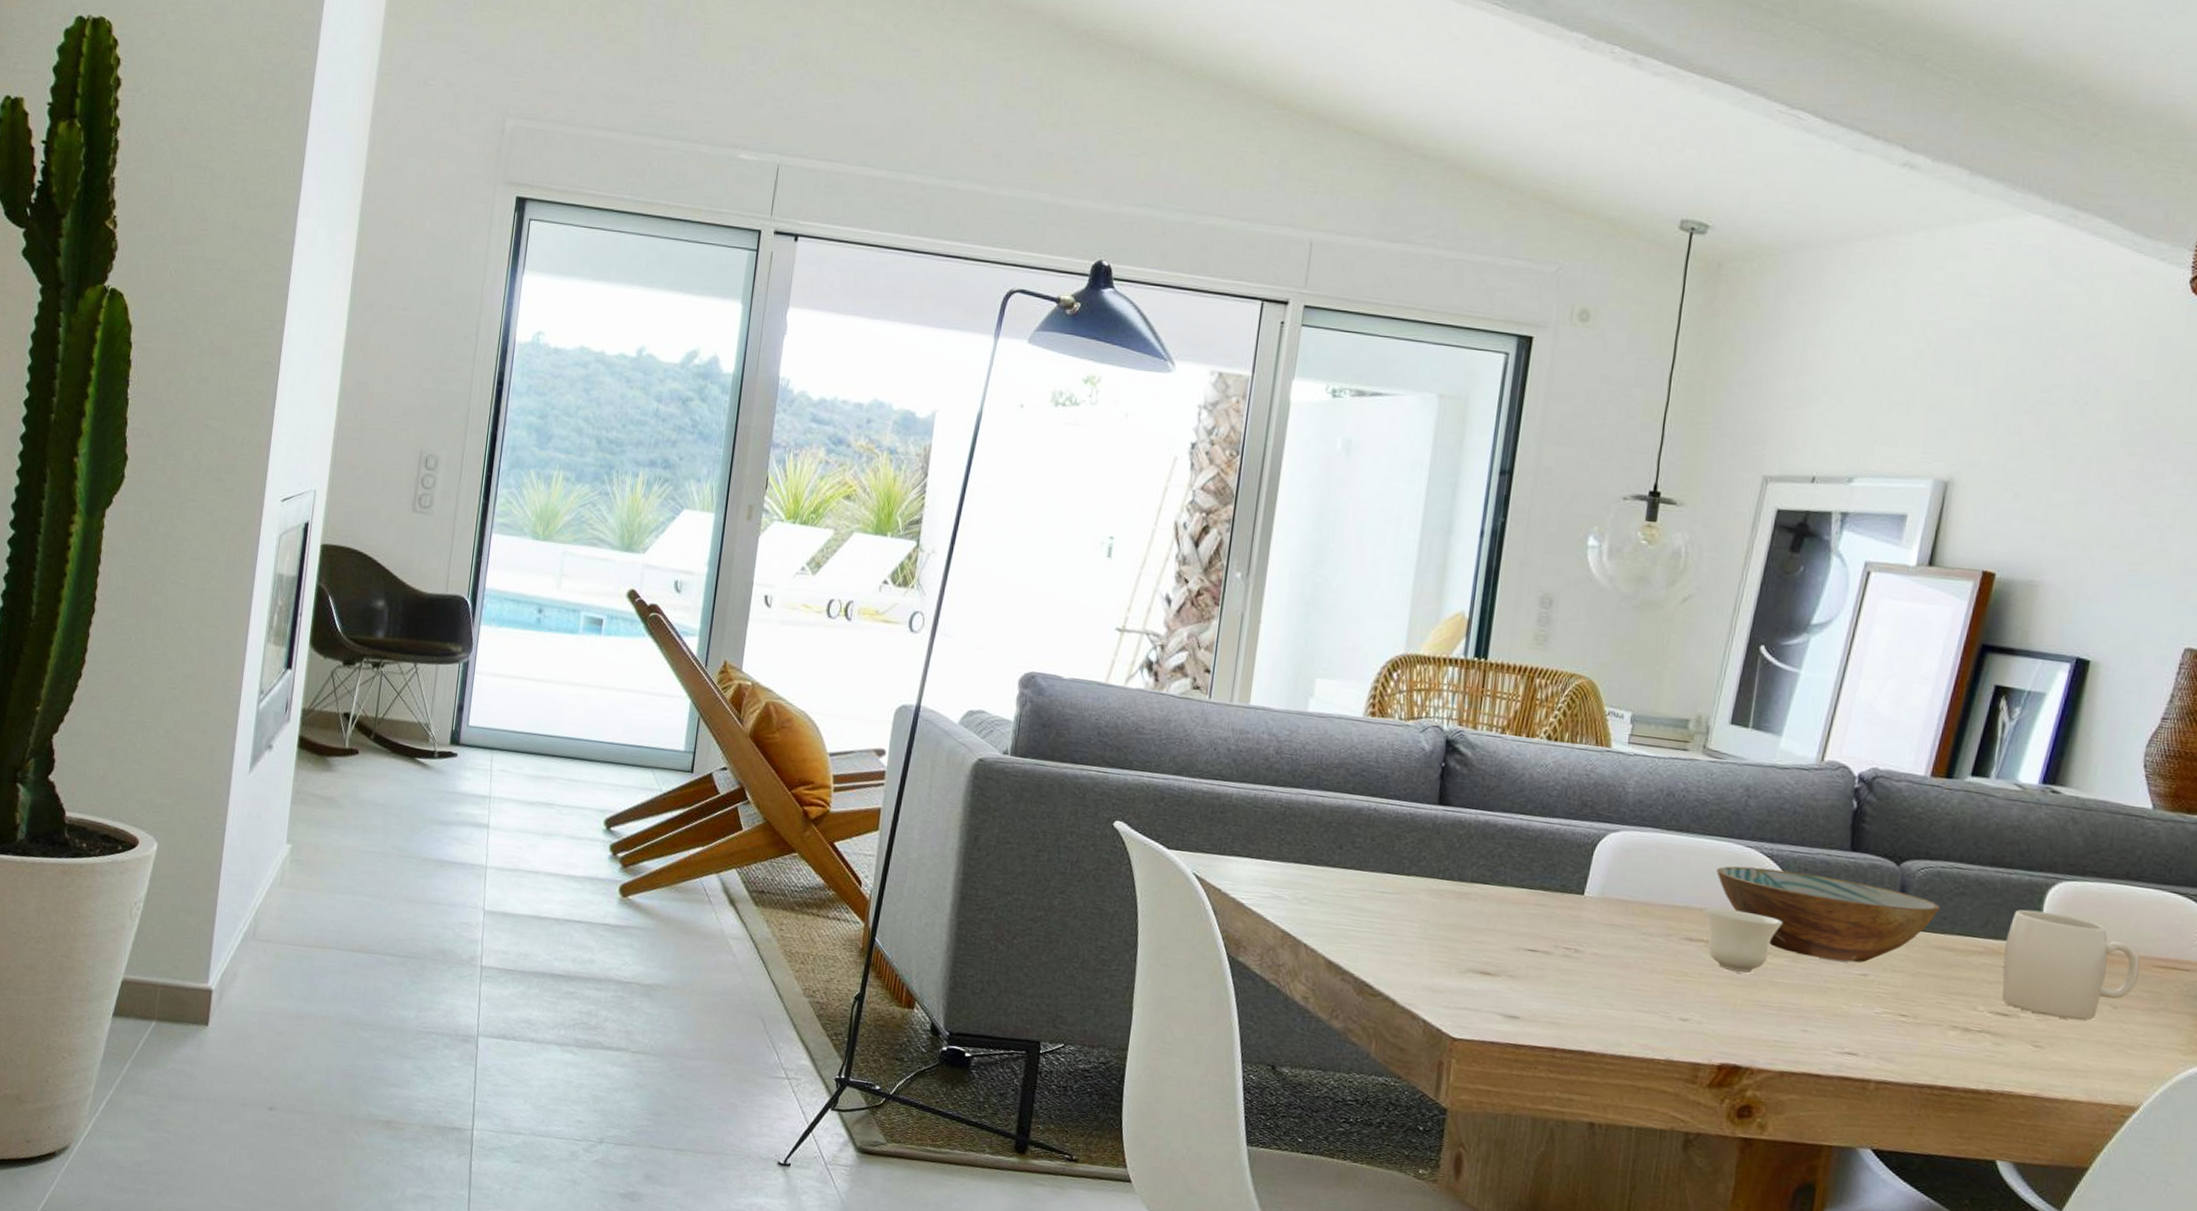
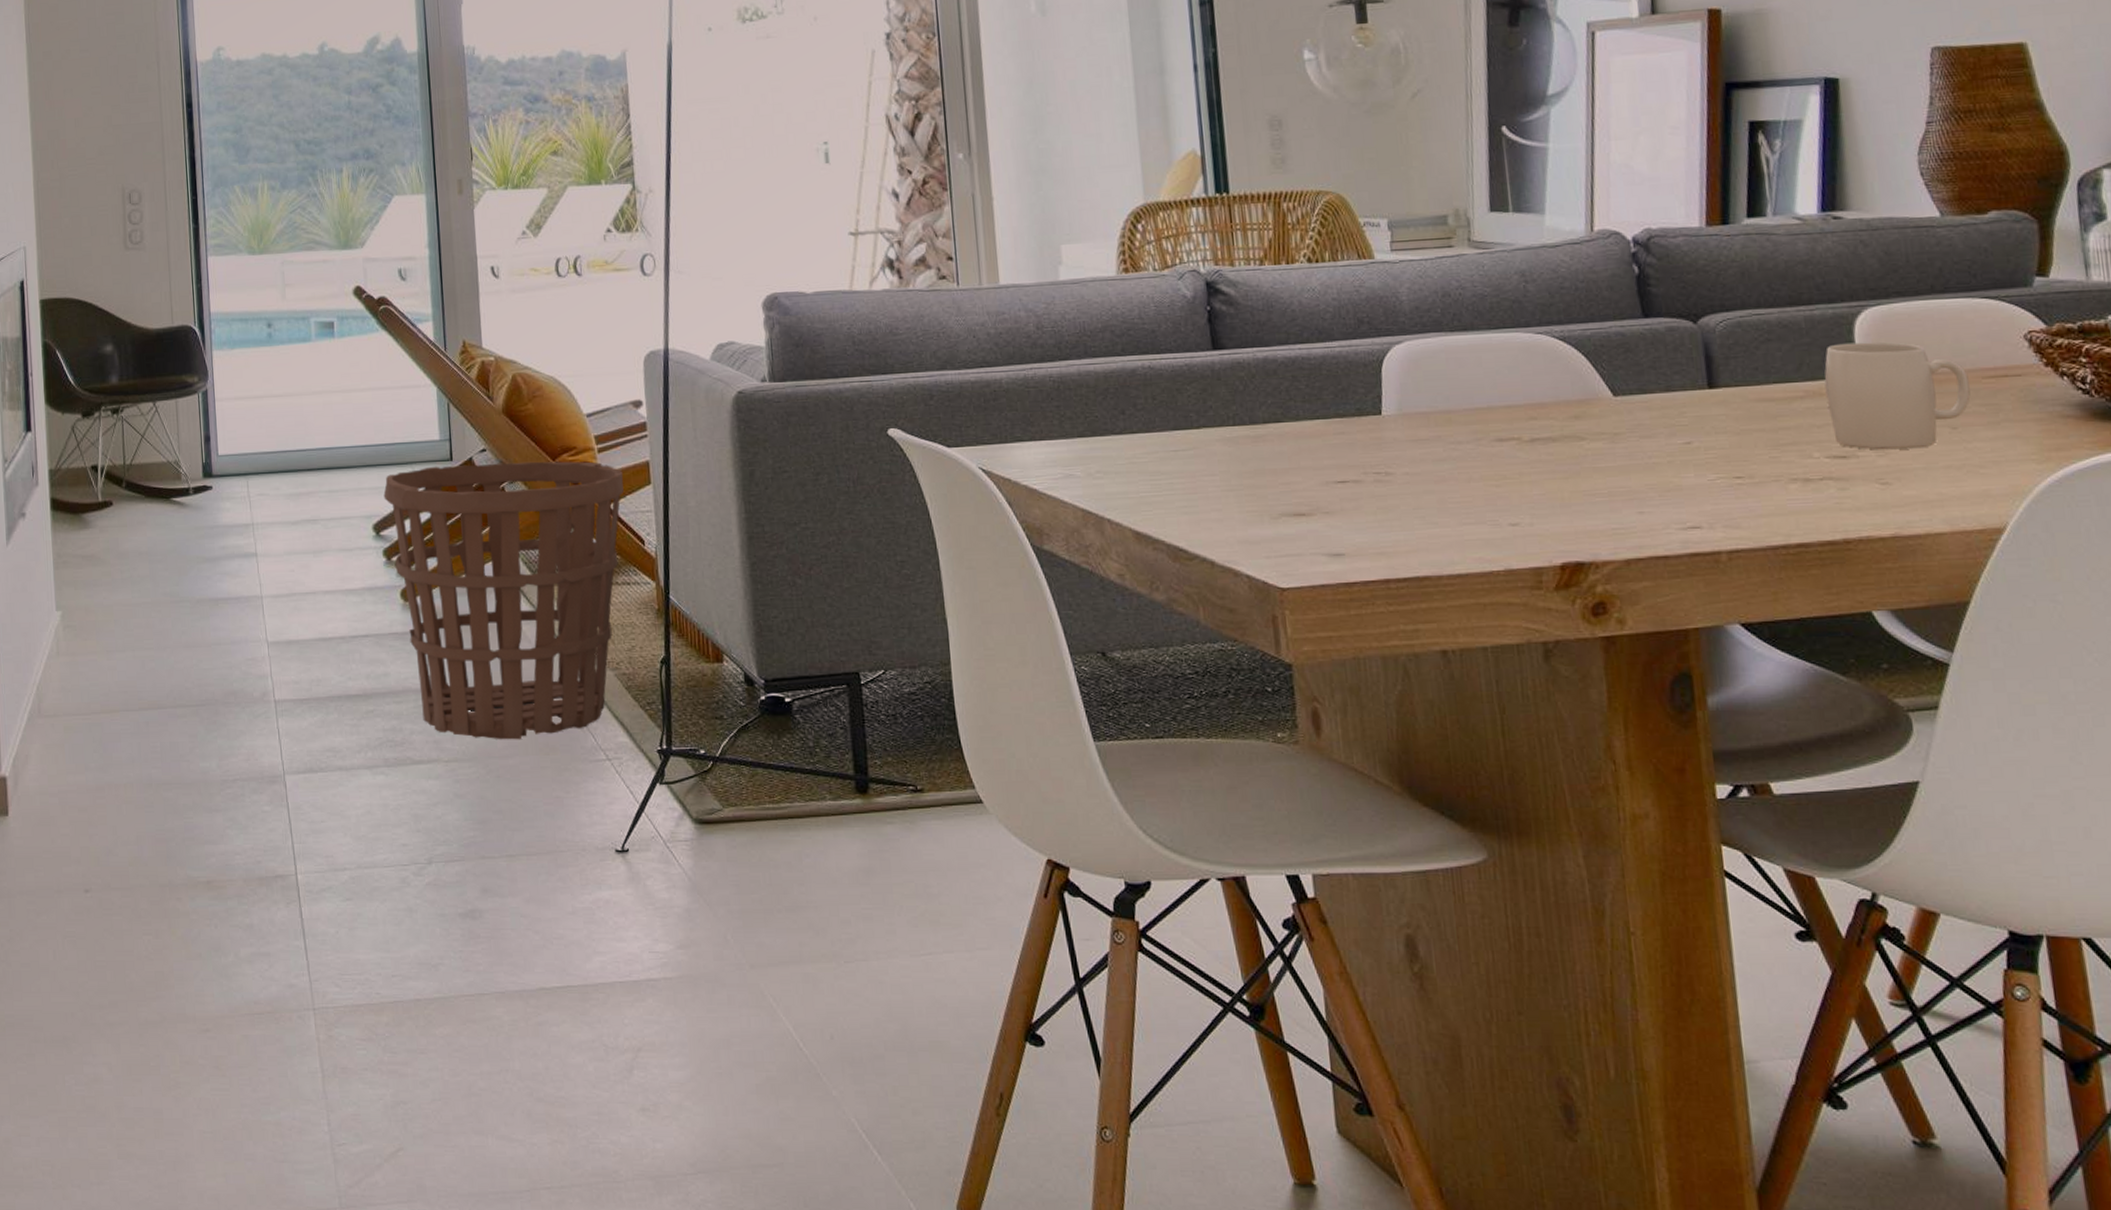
basket: none [619,774,853,1046] -> present [383,461,624,740]
teacup: present [1702,907,1783,974] -> none [1505,400,1592,466]
bowl: present [1715,866,1941,963] -> none [1510,348,1749,435]

